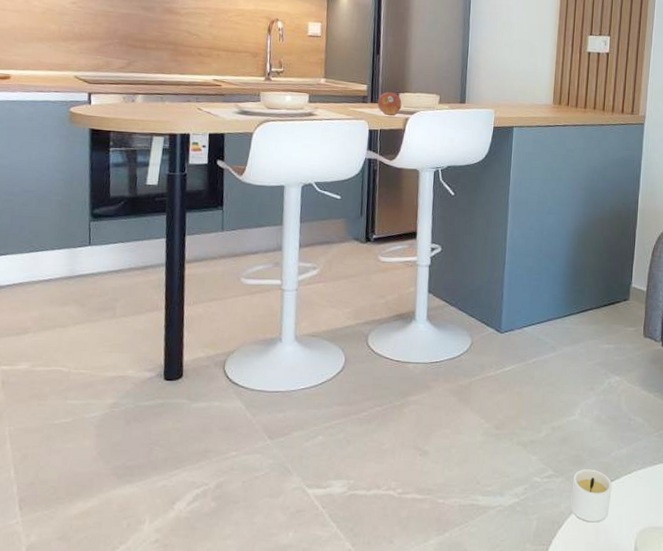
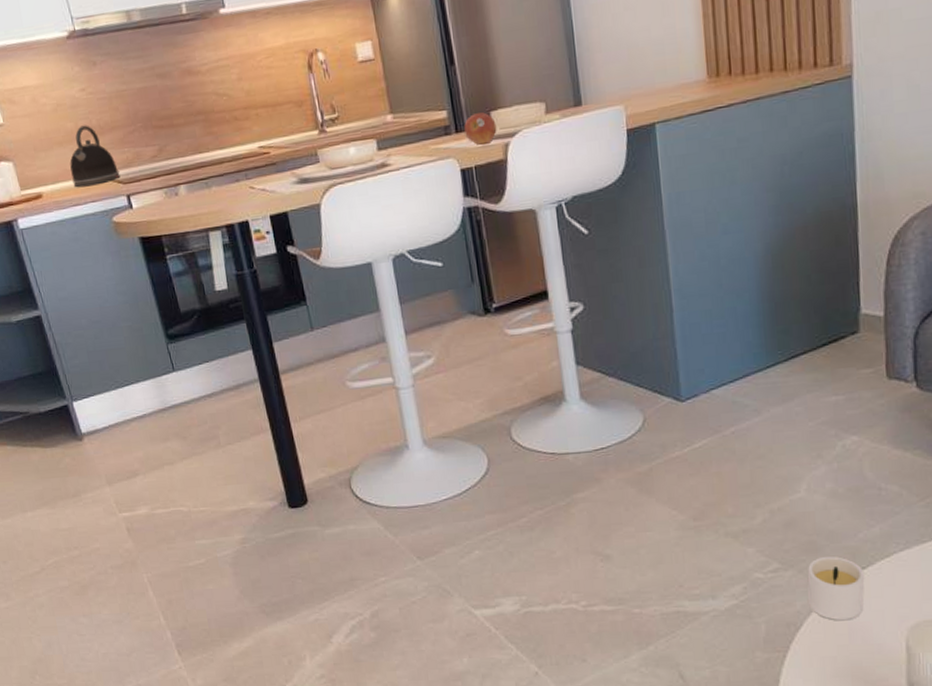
kettle: none [41,30,88,80] -> present [69,125,120,188]

